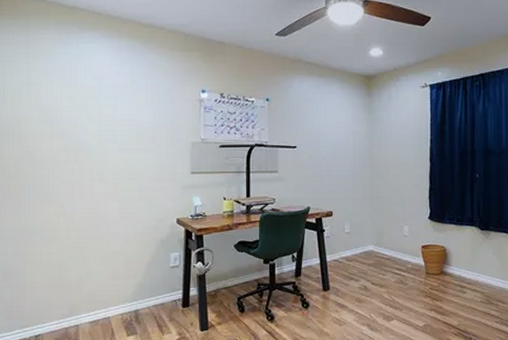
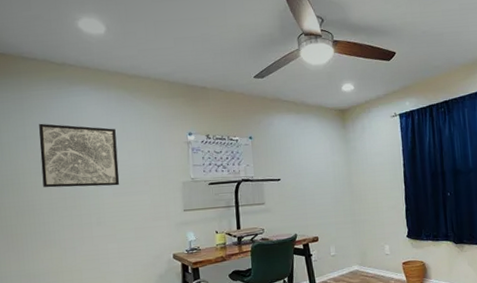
wall art: none [44,69,126,142] -> present [39,123,120,188]

